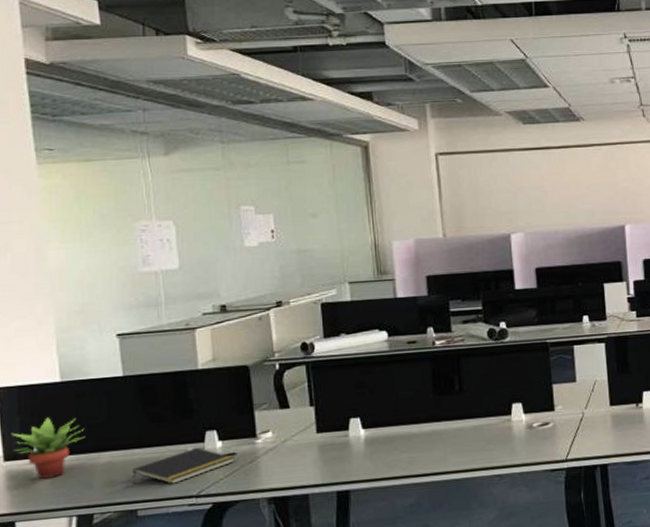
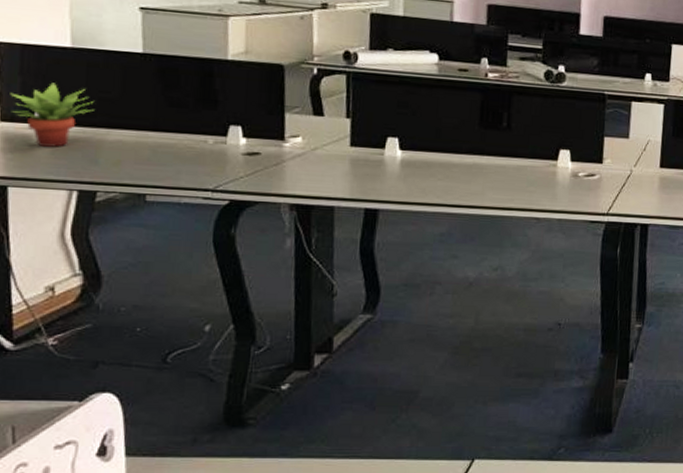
notepad: present [132,447,235,484] -> none [144,140,259,174]

